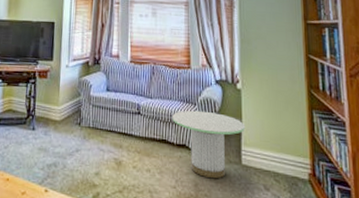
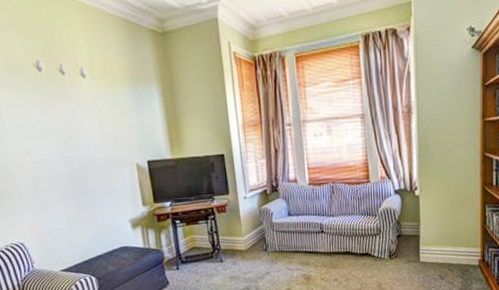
side table: present [172,110,246,179] -> none [355,220,423,278]

